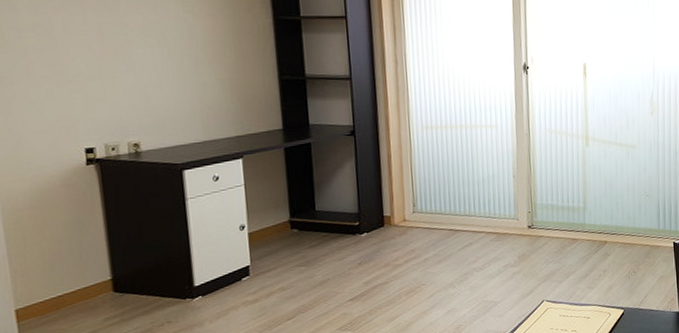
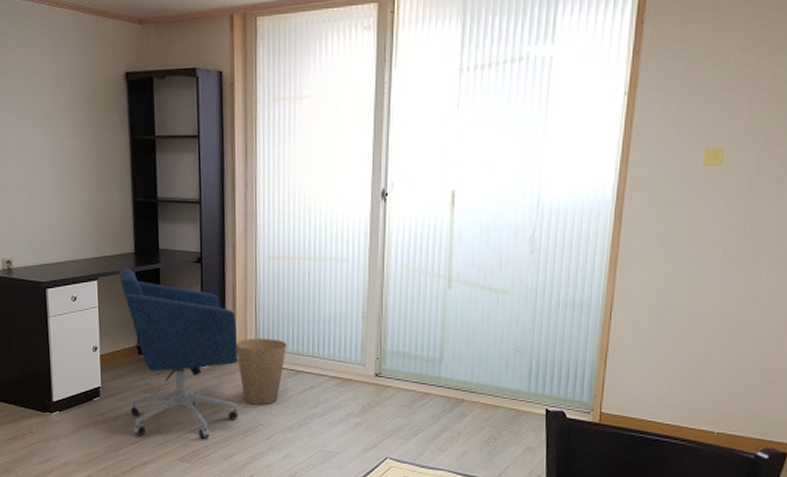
office chair: none [266,144,400,310] -> present [119,268,239,439]
trash can: none [394,202,444,266] -> present [237,339,287,405]

